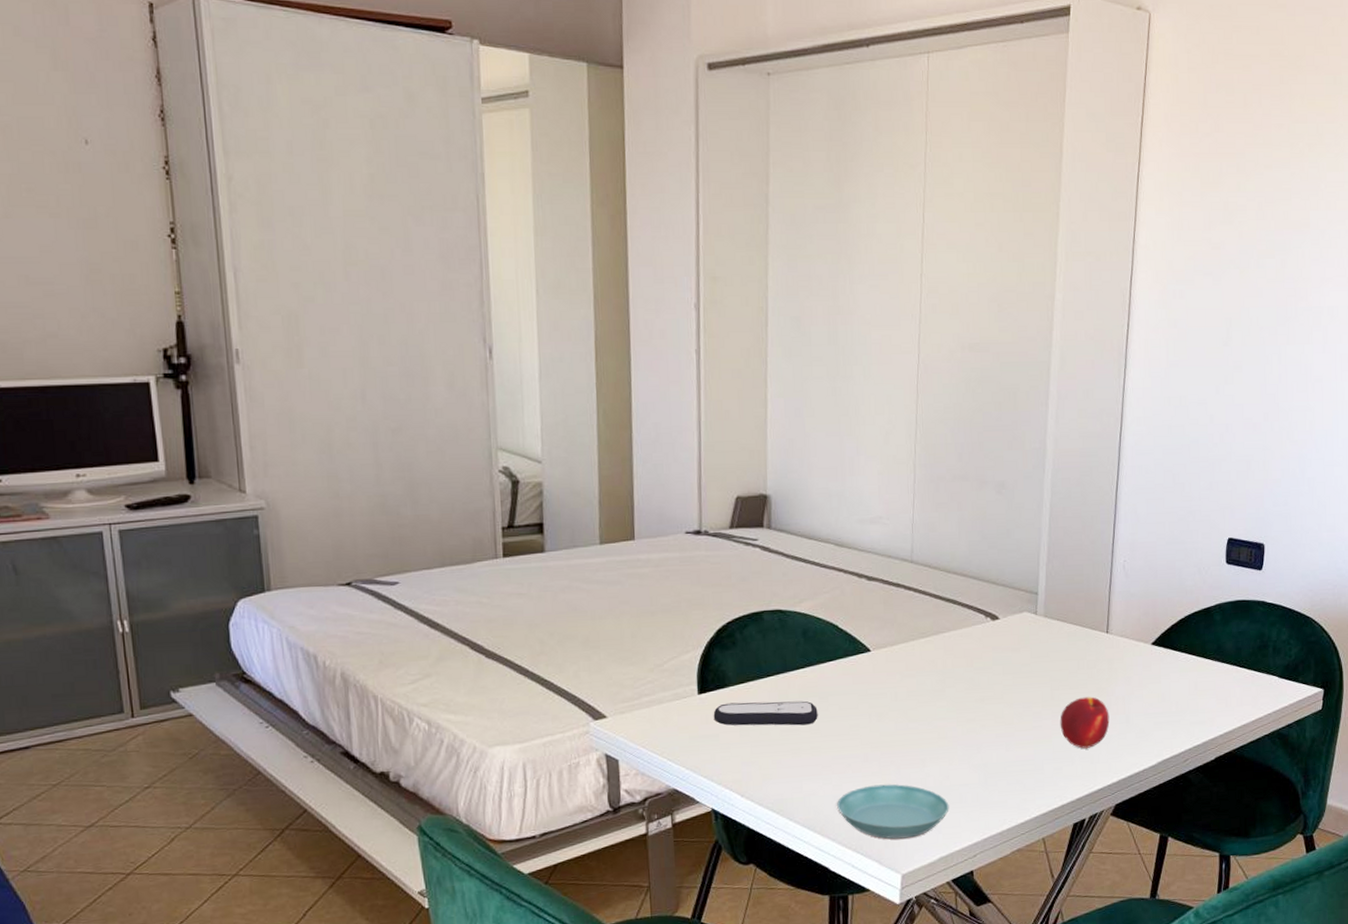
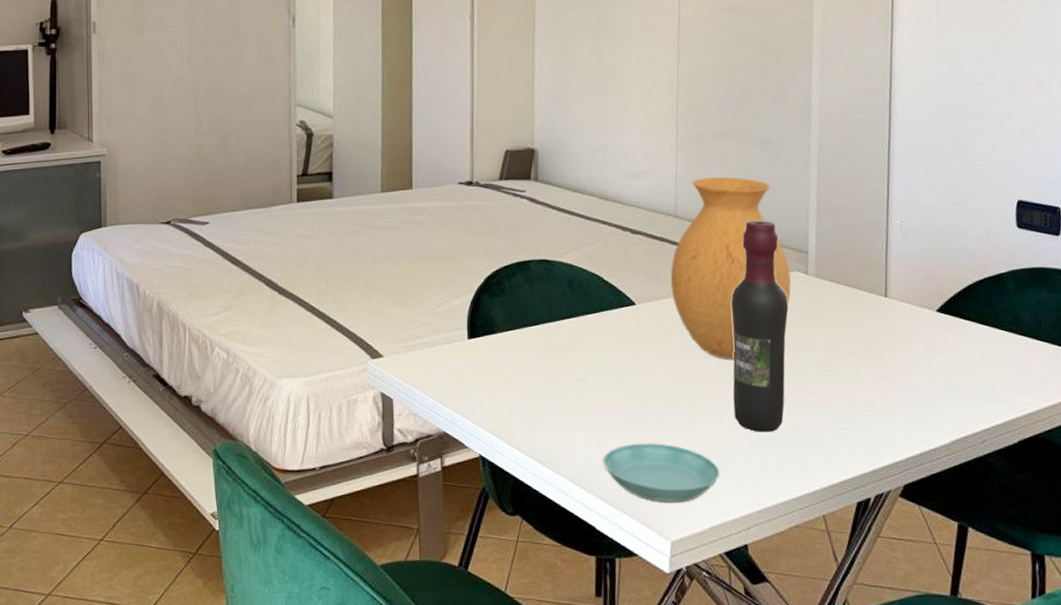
remote control: present [713,700,818,726] -> none [482,349,584,376]
vase: none [905,521,1021,700] -> present [670,177,791,359]
wine bottle: none [963,563,1018,767] -> present [731,220,789,432]
peach: present [1060,696,1110,749] -> none [837,364,893,420]

